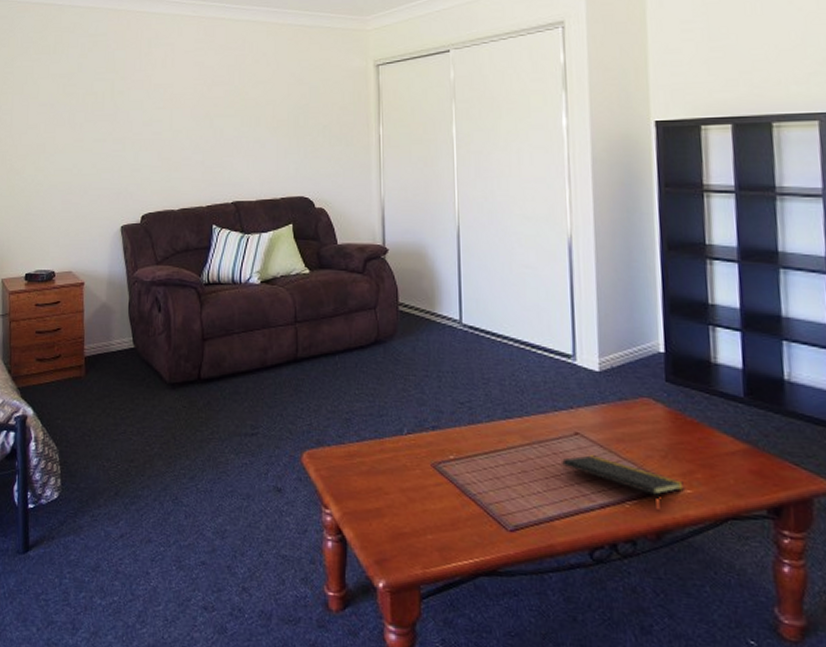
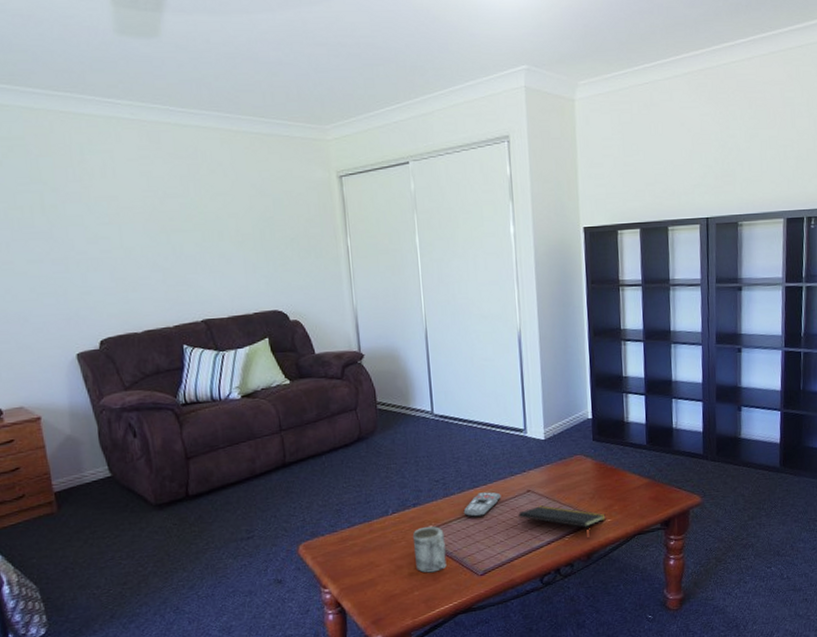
mug: none [429,456,468,515] -> present [412,526,447,573]
remote control: none [492,426,541,456] -> present [463,492,501,517]

